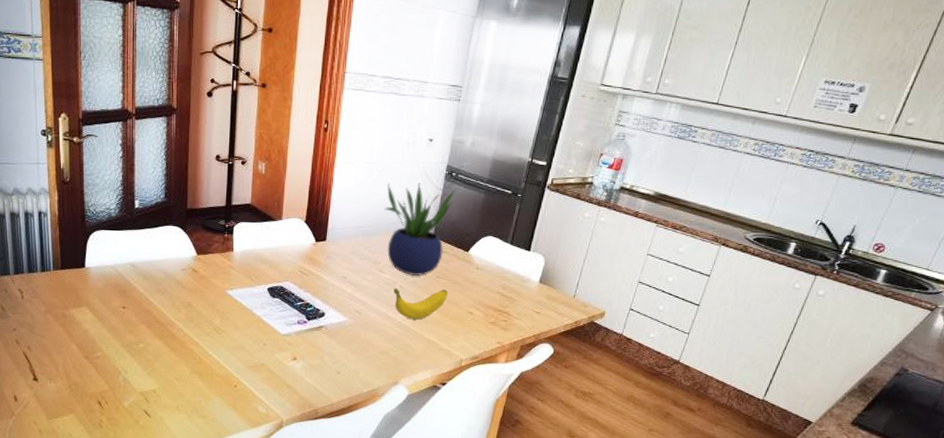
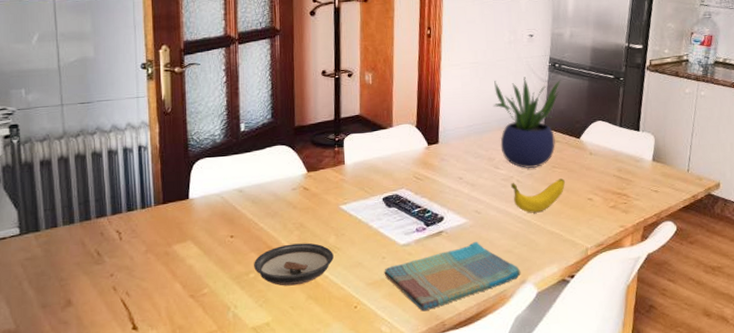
saucer: none [144,321,218,360] -> present [254,243,334,286]
dish towel: none [264,339,395,398] -> present [384,241,521,312]

